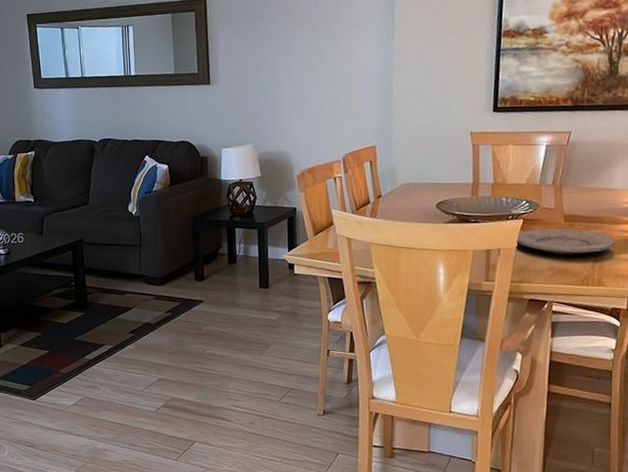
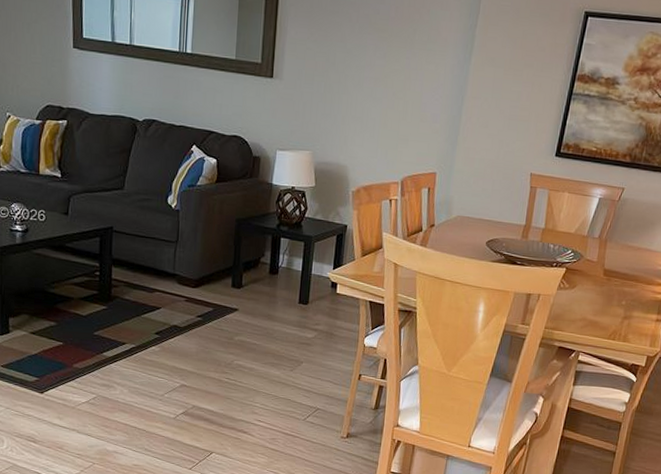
plate: present [516,228,615,255] -> none [556,279,645,309]

